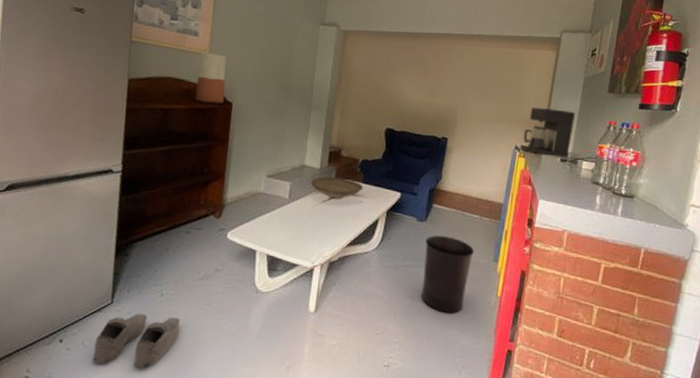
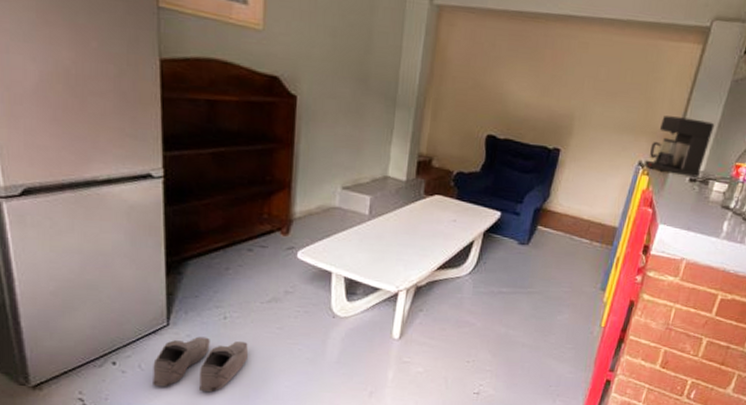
vase: present [195,53,227,105] -> none [248,28,287,98]
decorative bowl: present [311,176,364,200] -> none [395,190,458,219]
waste bin: present [421,235,474,313] -> none [517,261,580,343]

